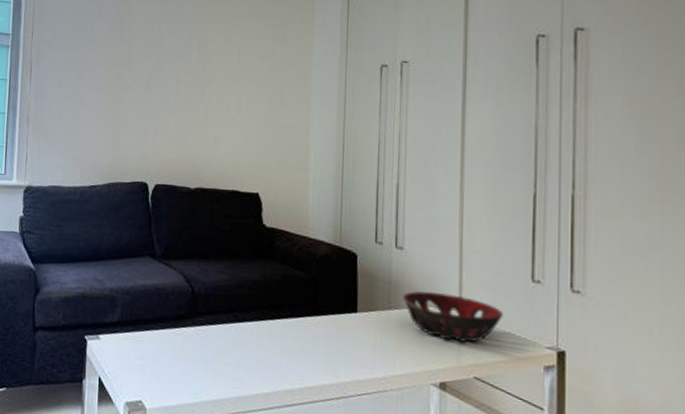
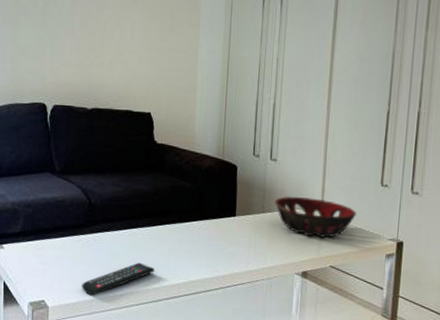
remote control: none [183,362,265,399] -> present [82,262,155,296]

